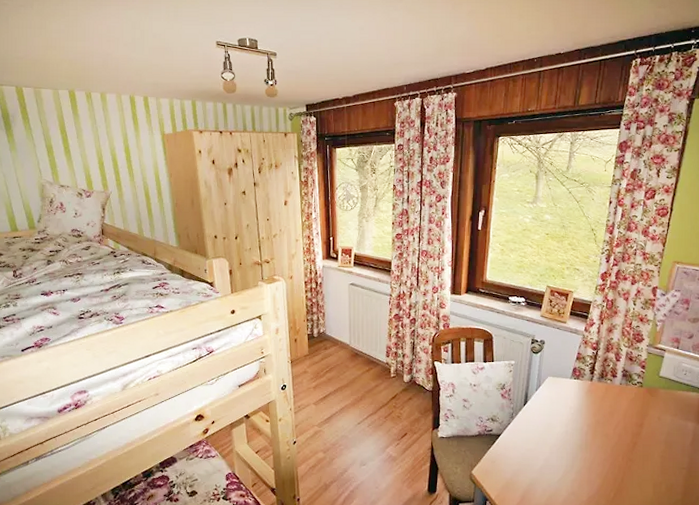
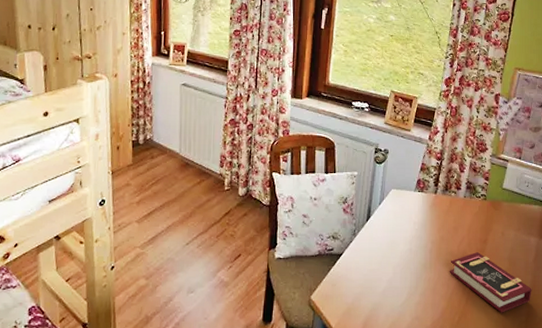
book: none [604,435,689,492] -> present [449,252,532,313]

